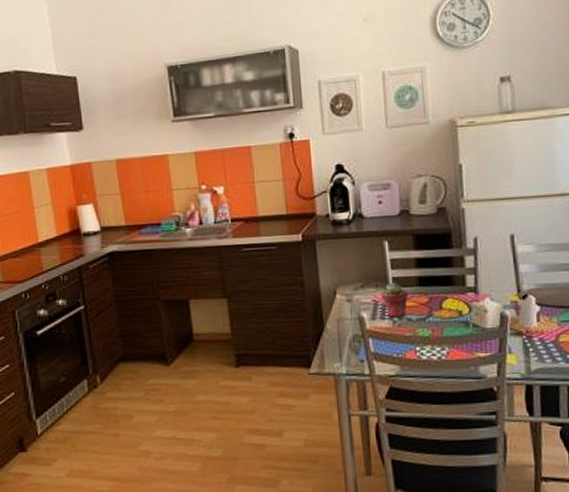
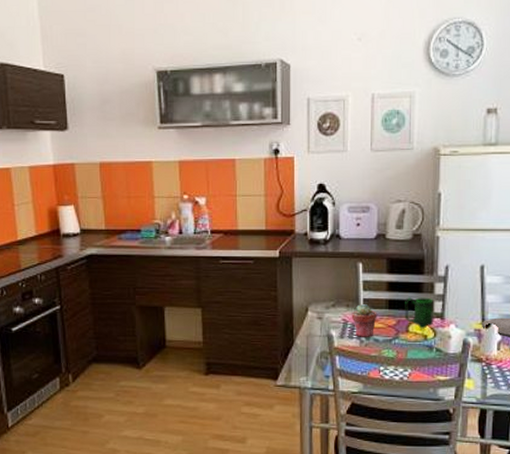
mug: none [435,271,467,305] -> present [404,297,433,329]

